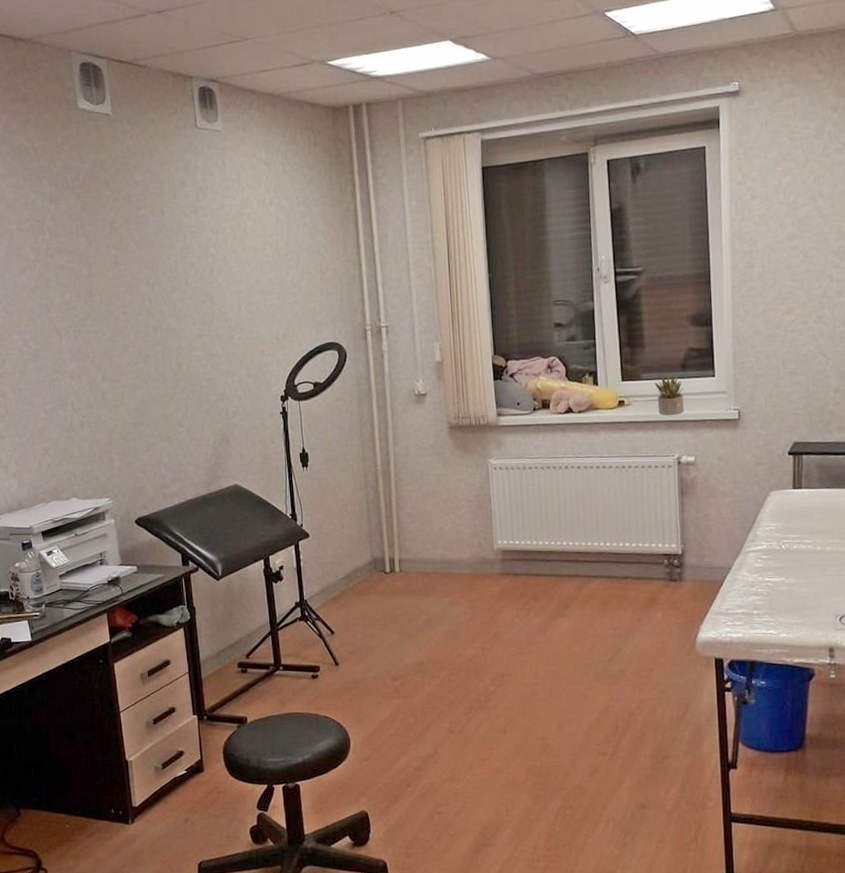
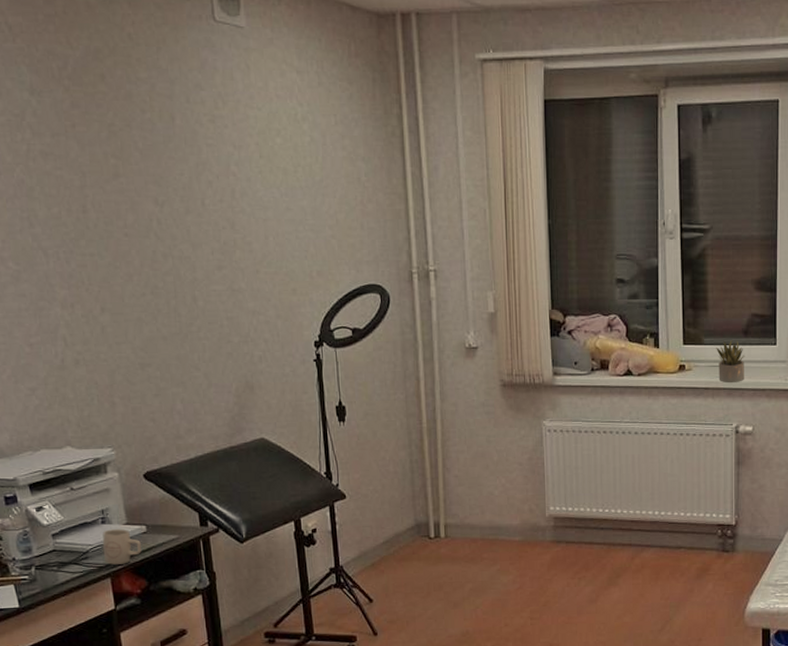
mug: none [100,569,133,602] -> present [102,529,142,565]

